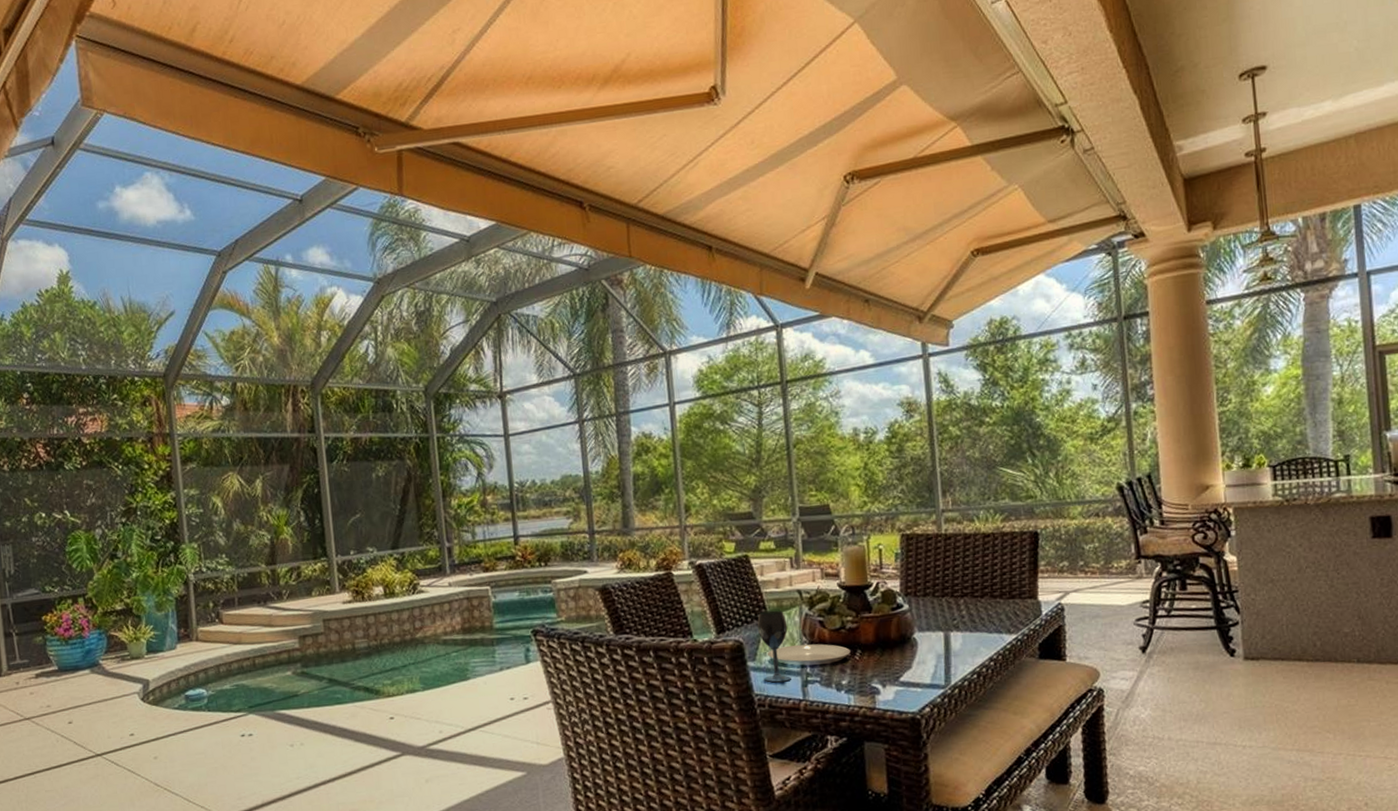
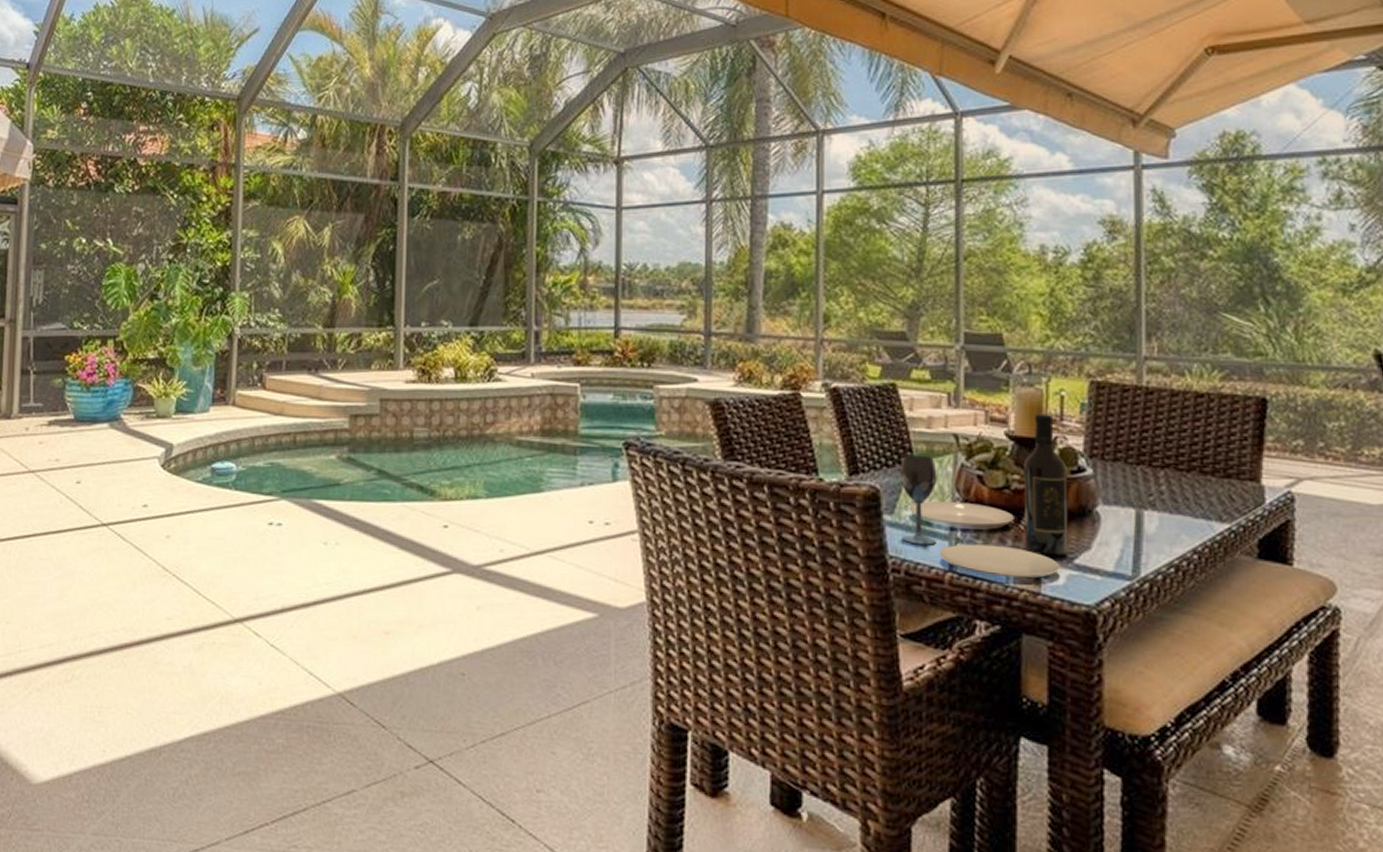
plate: none [794,674,890,699] -> present [939,544,1061,578]
wine bottle: none [854,565,895,679] -> present [1023,413,1069,557]

